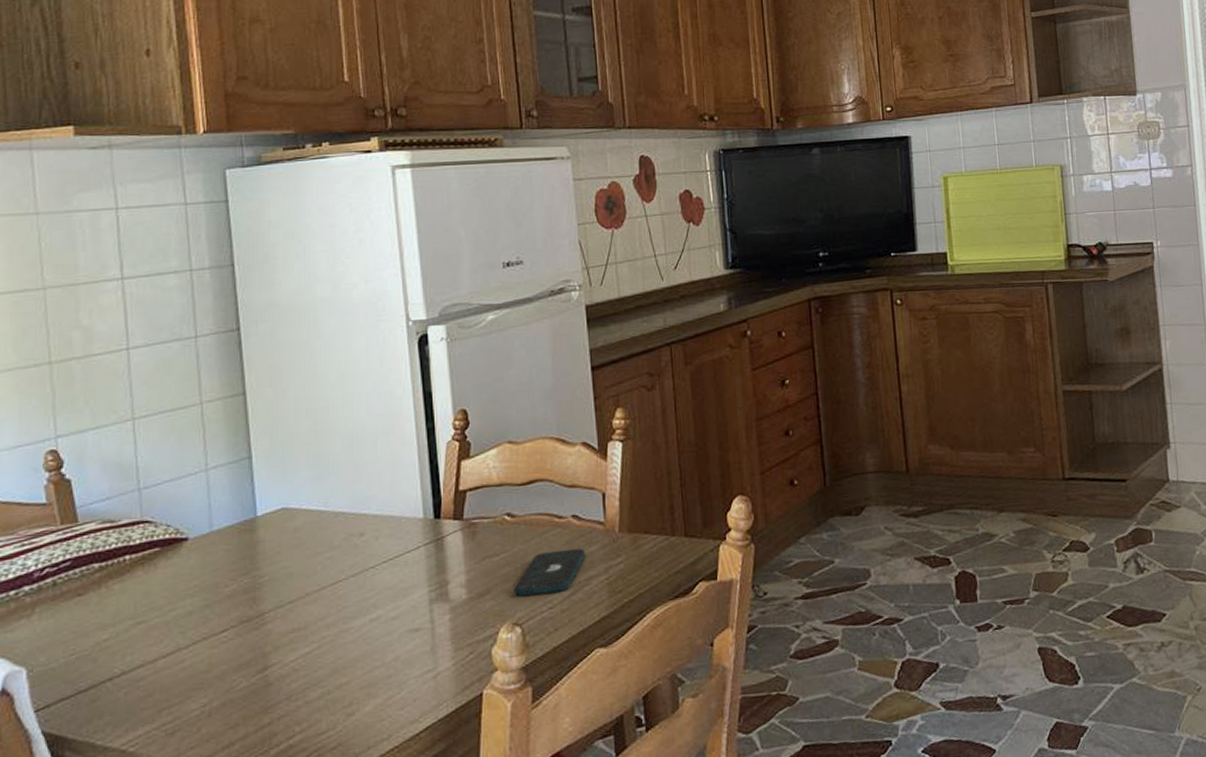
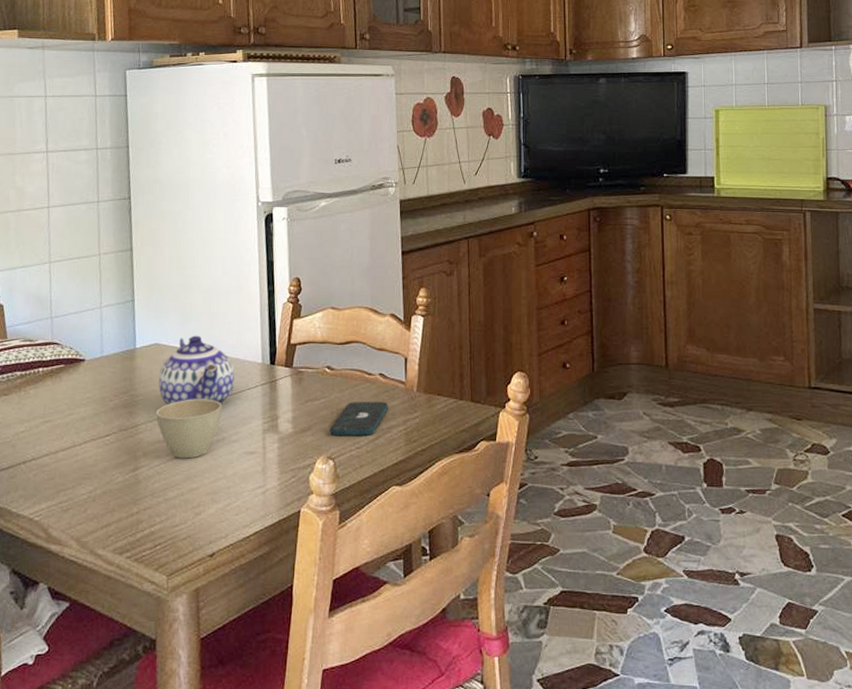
cup: none [288,569,375,649] -> present [156,399,223,459]
teapot: none [289,492,390,583] -> present [158,335,235,405]

